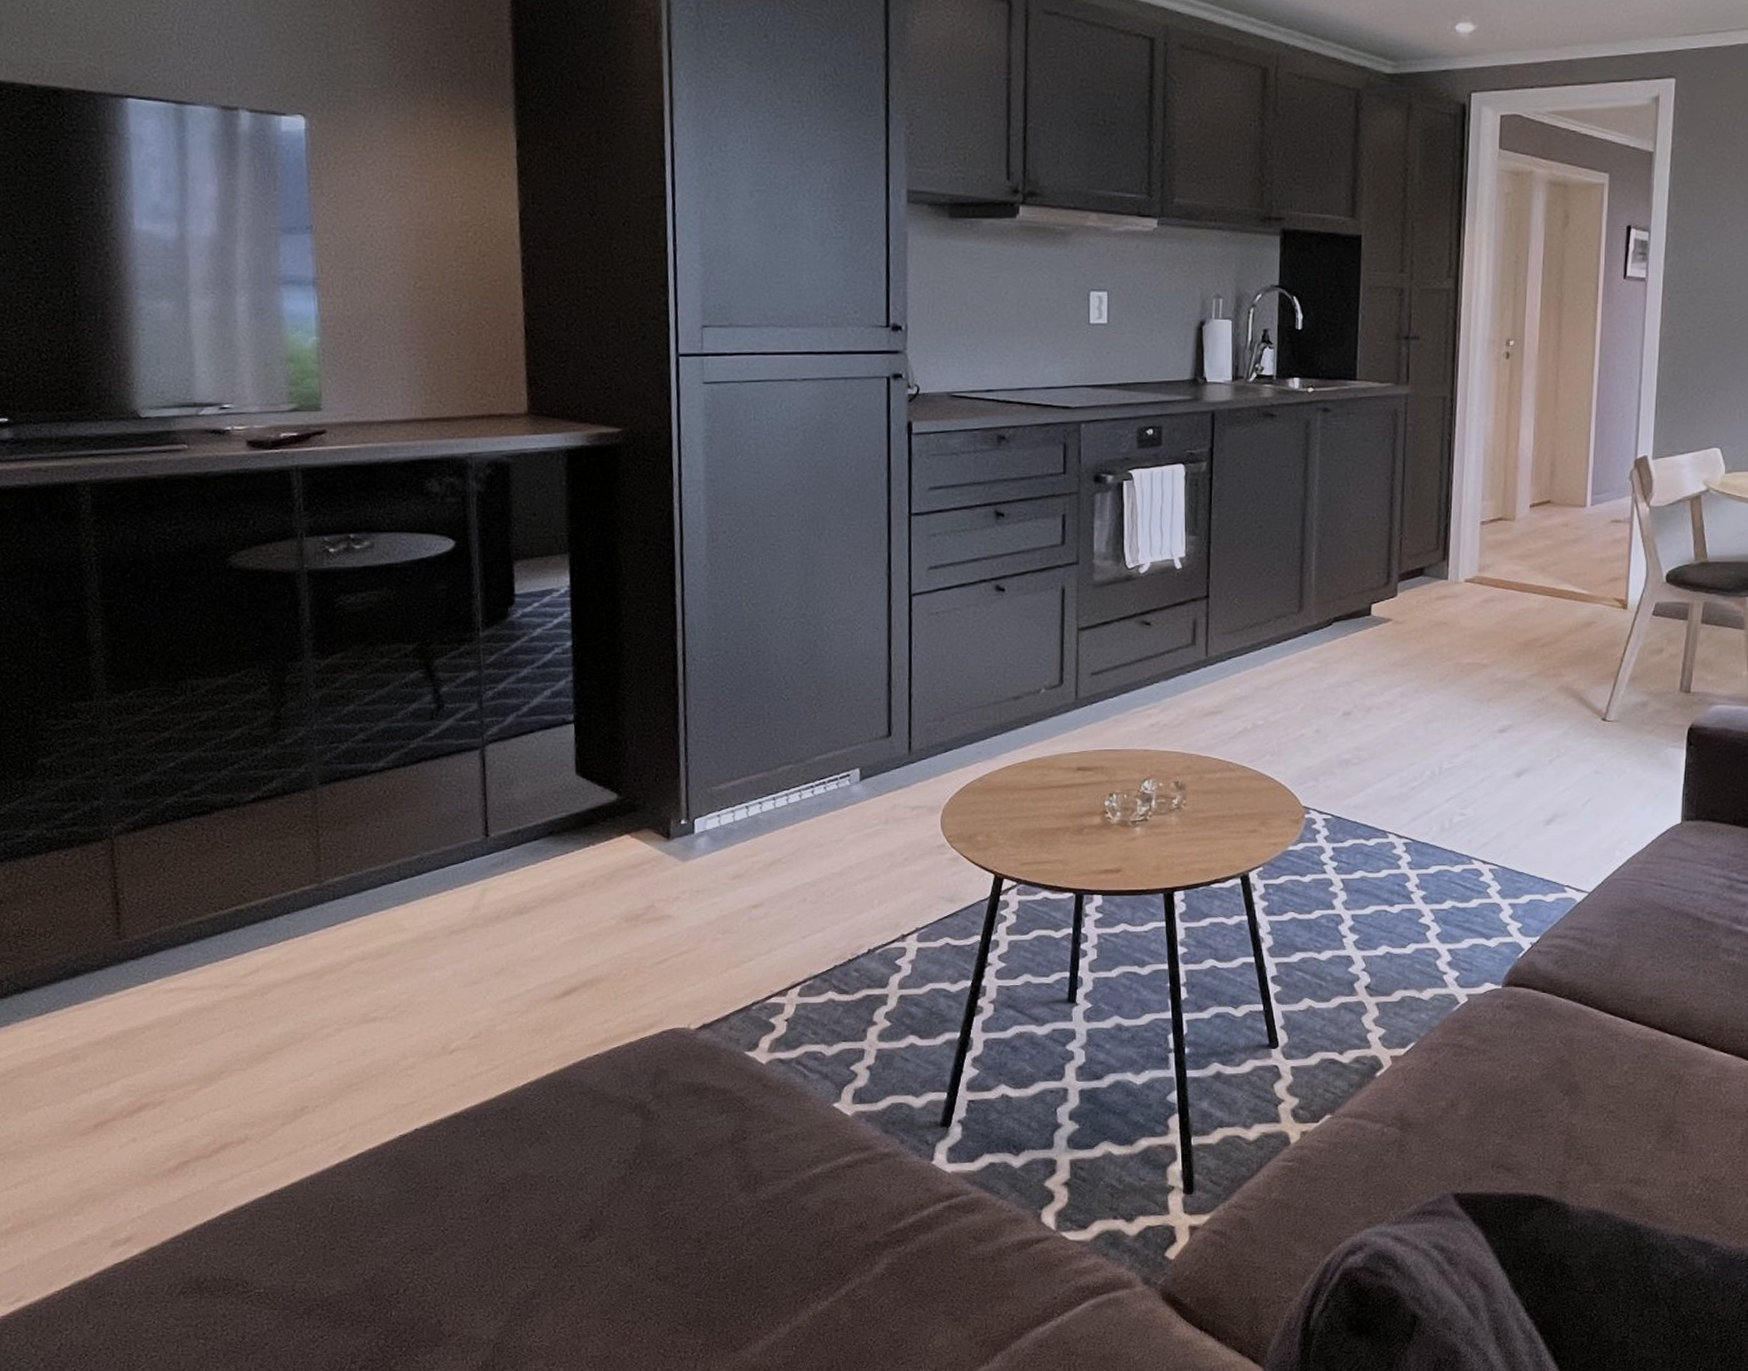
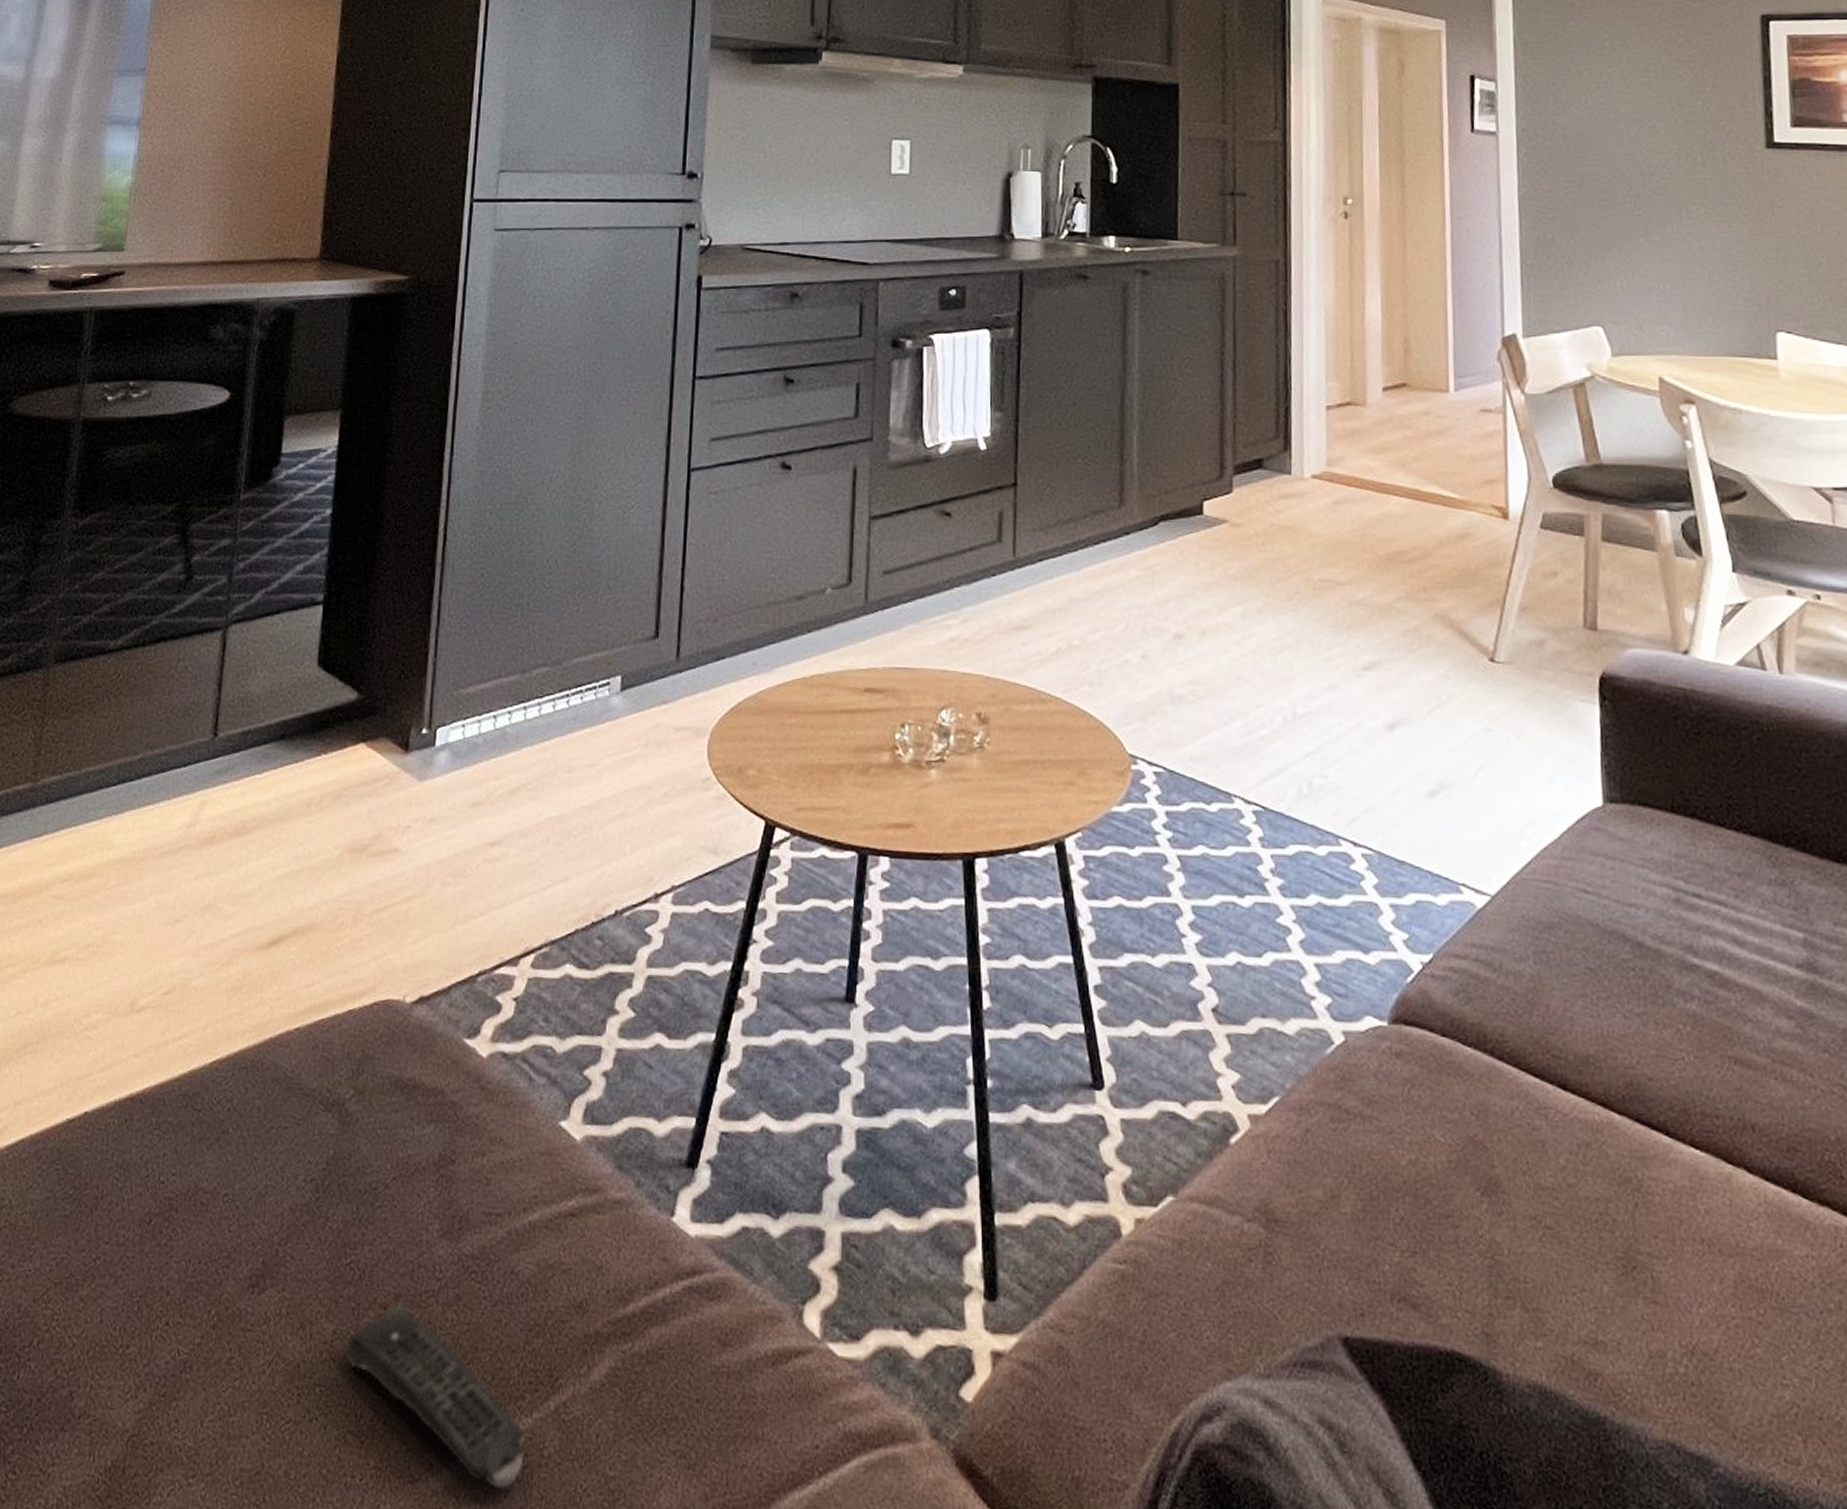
remote control: none [669,1238,824,1349] -> present [345,1304,526,1490]

